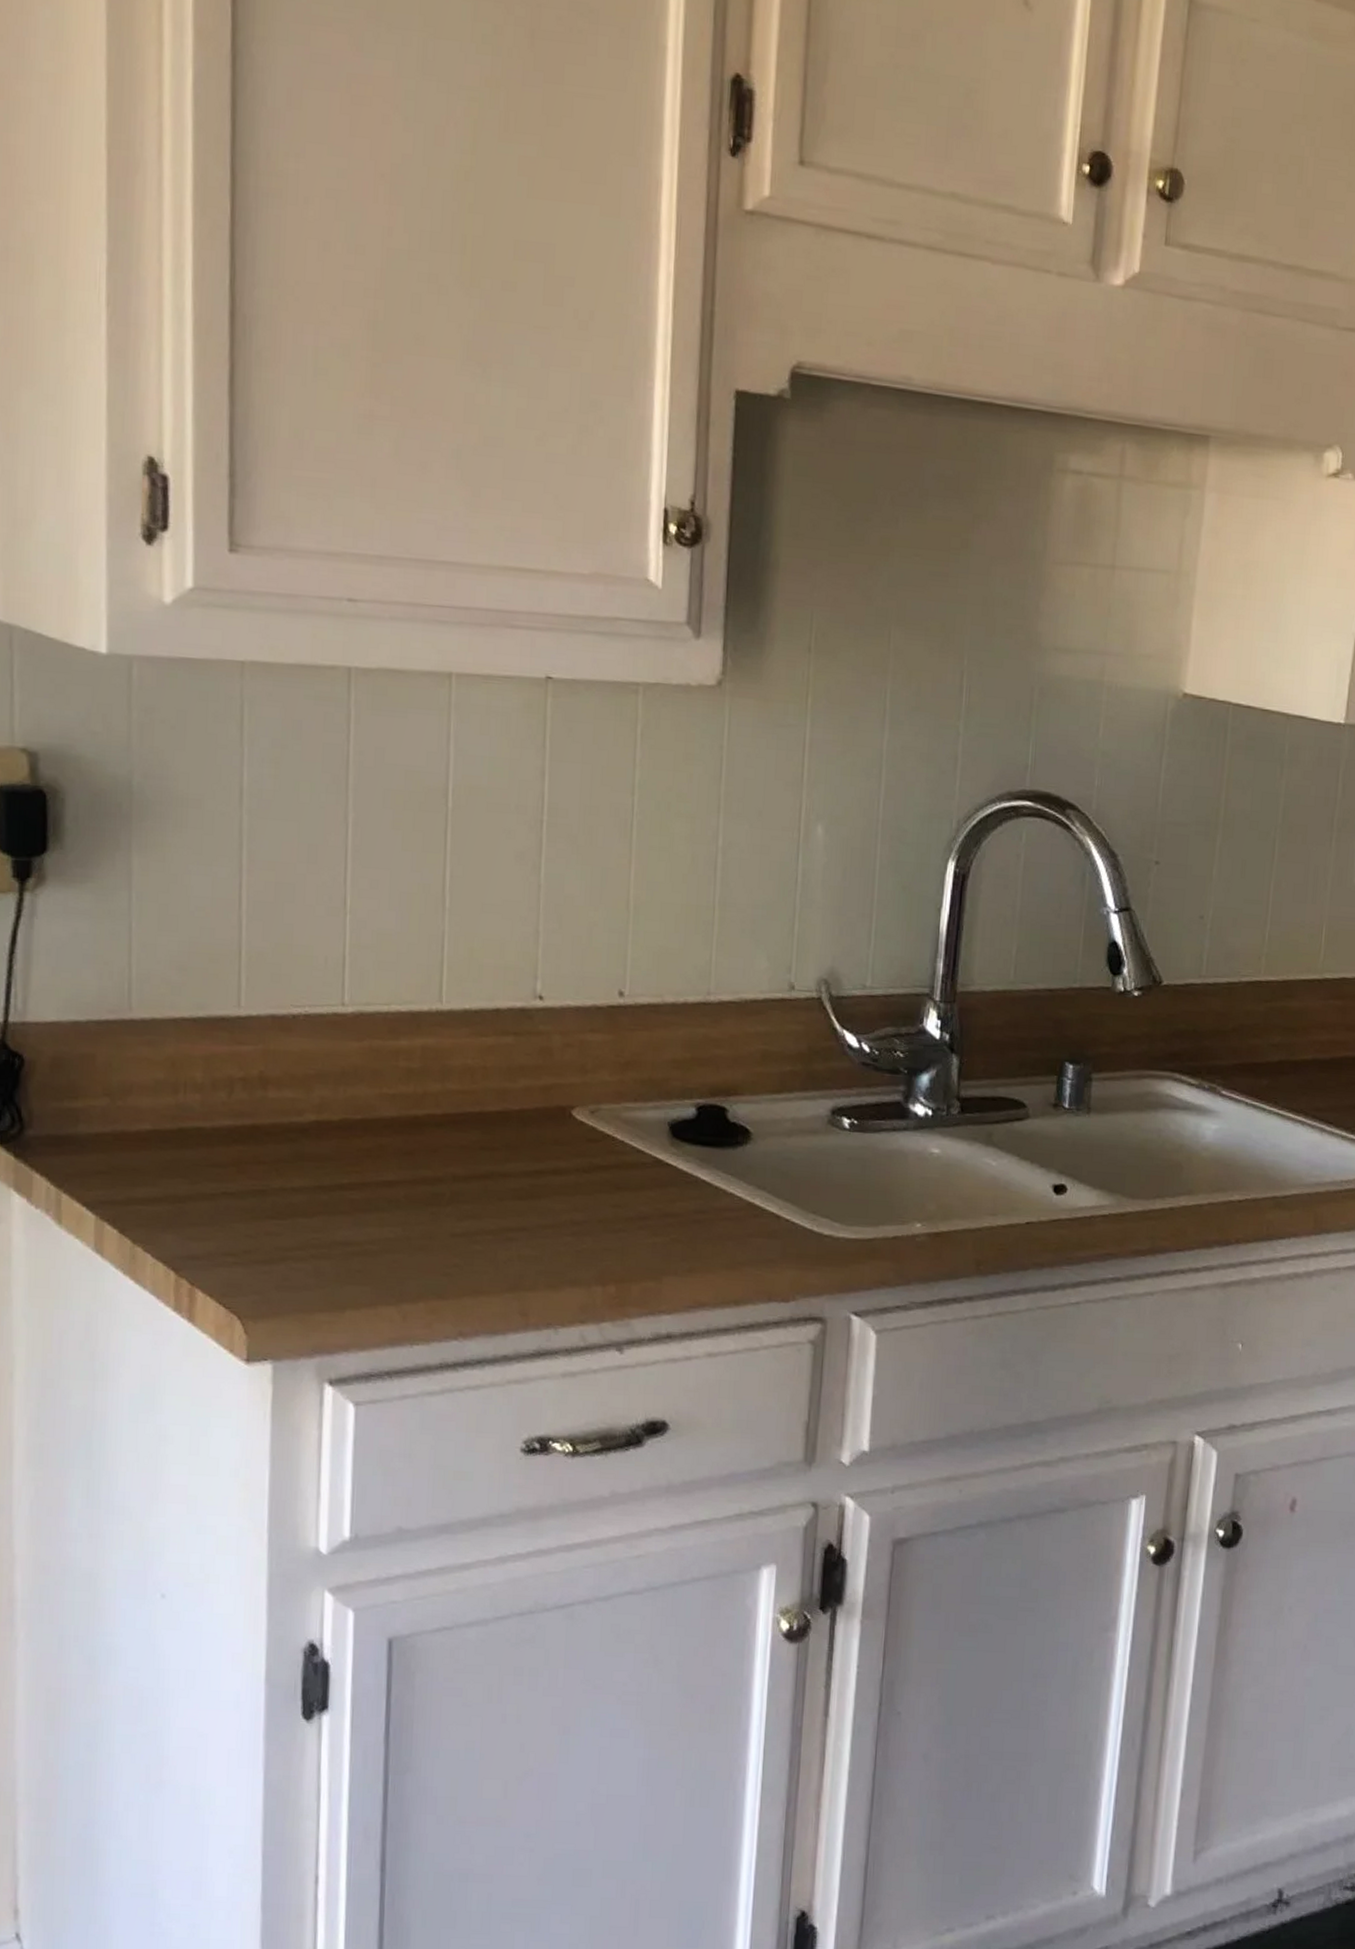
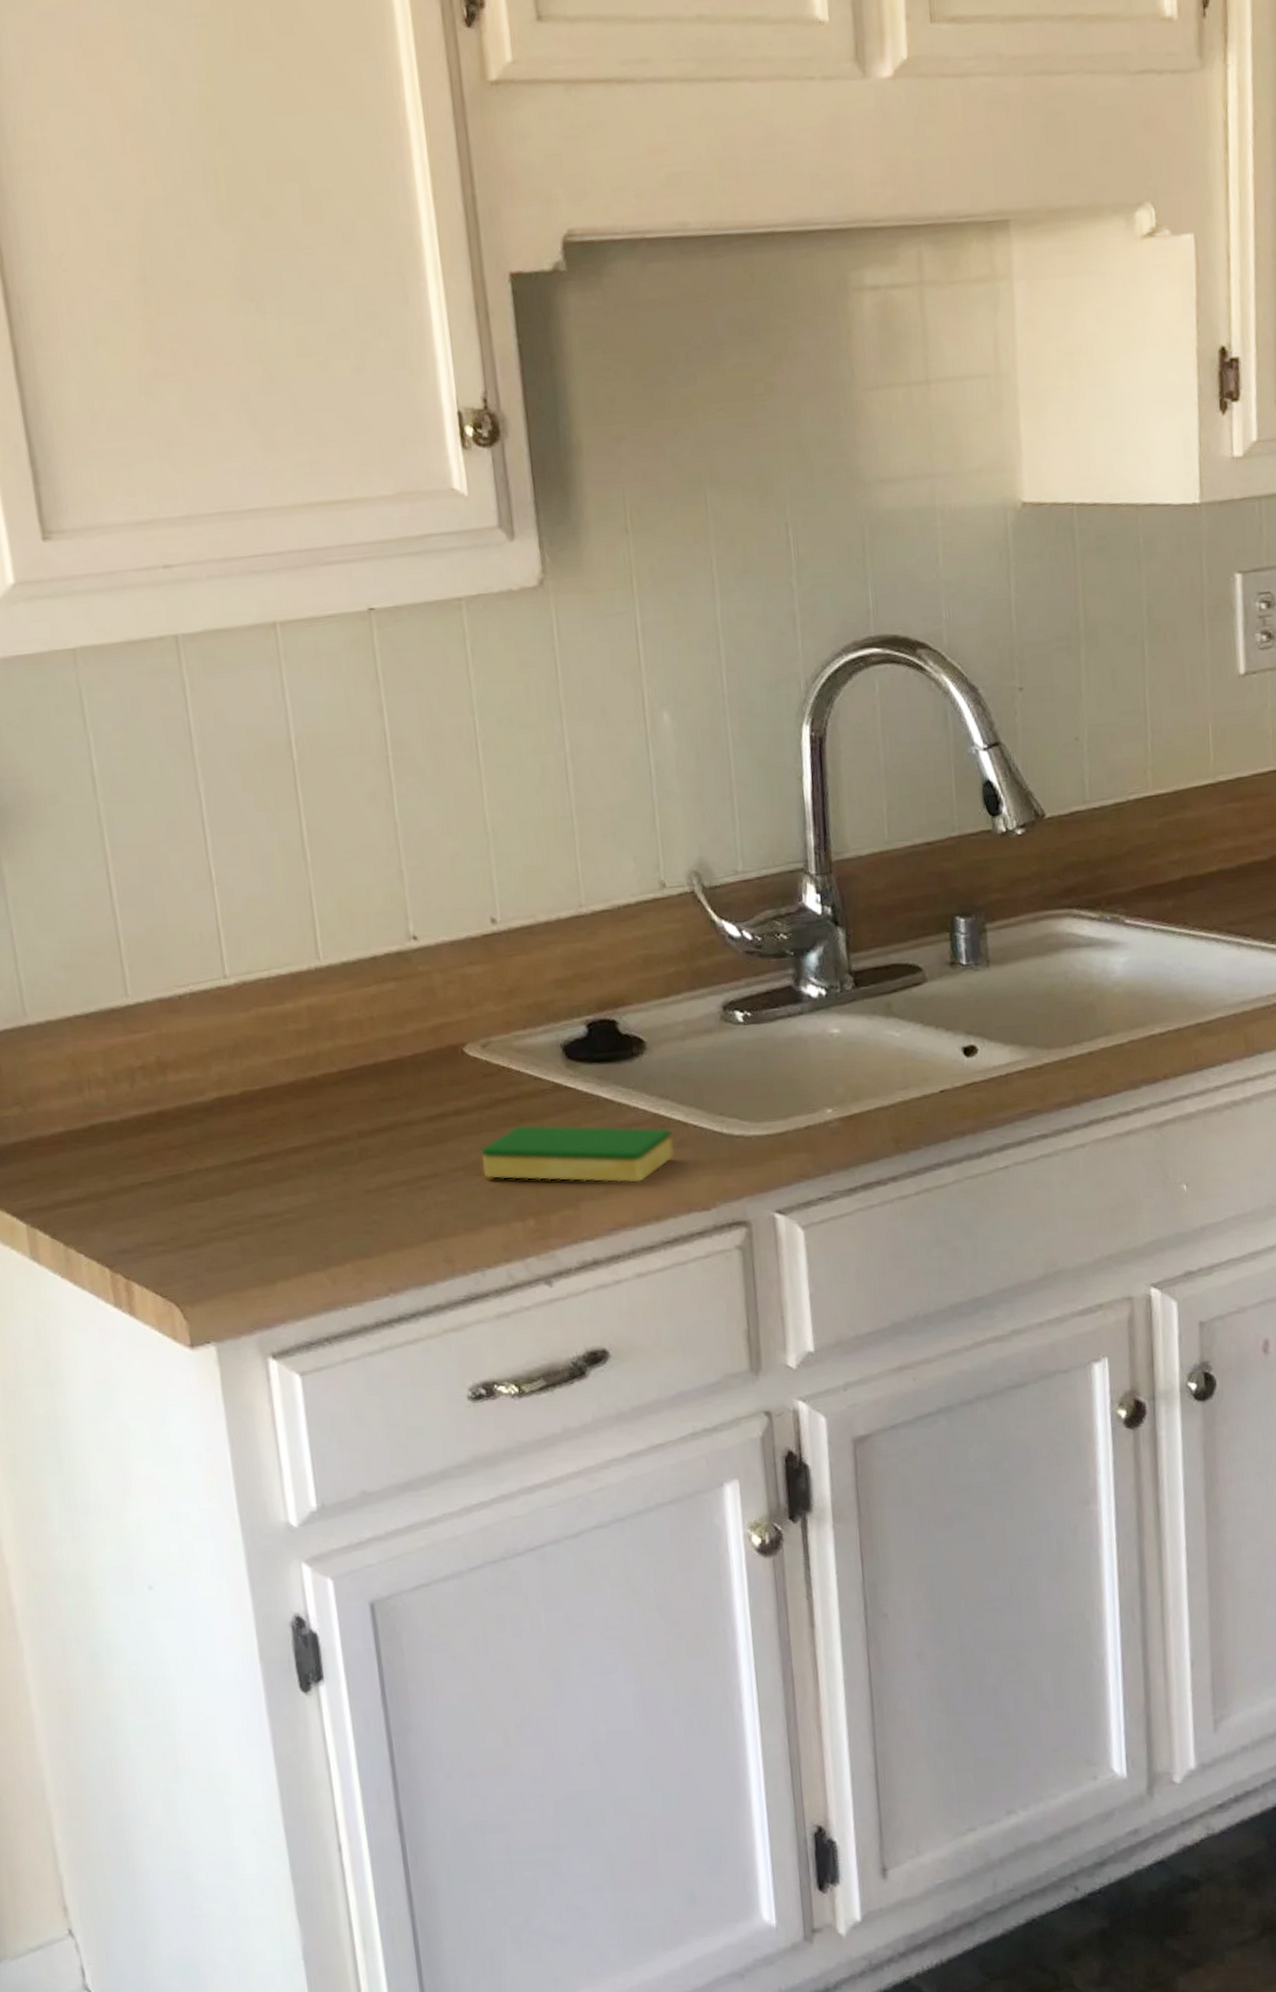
dish sponge: none [572,1193,763,1266] -> present [481,1125,674,1183]

